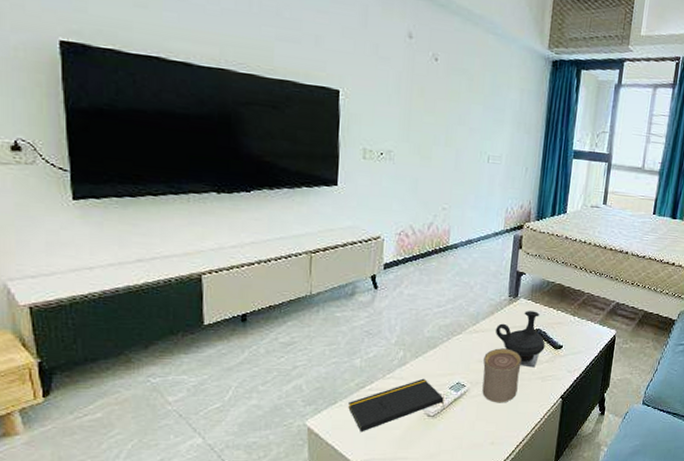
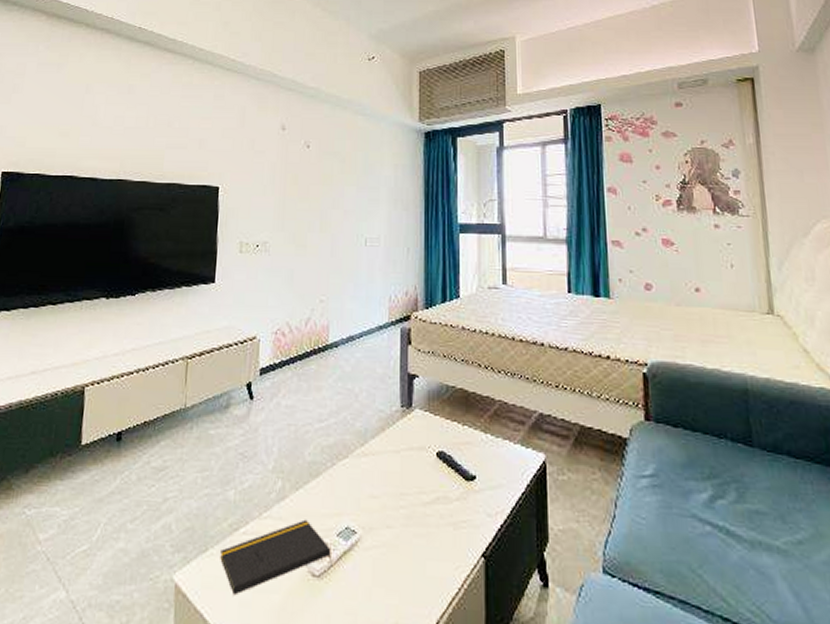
cup: present [482,348,522,403] -> none [377,478,425,561]
teapot: present [495,311,546,368] -> none [387,426,453,508]

